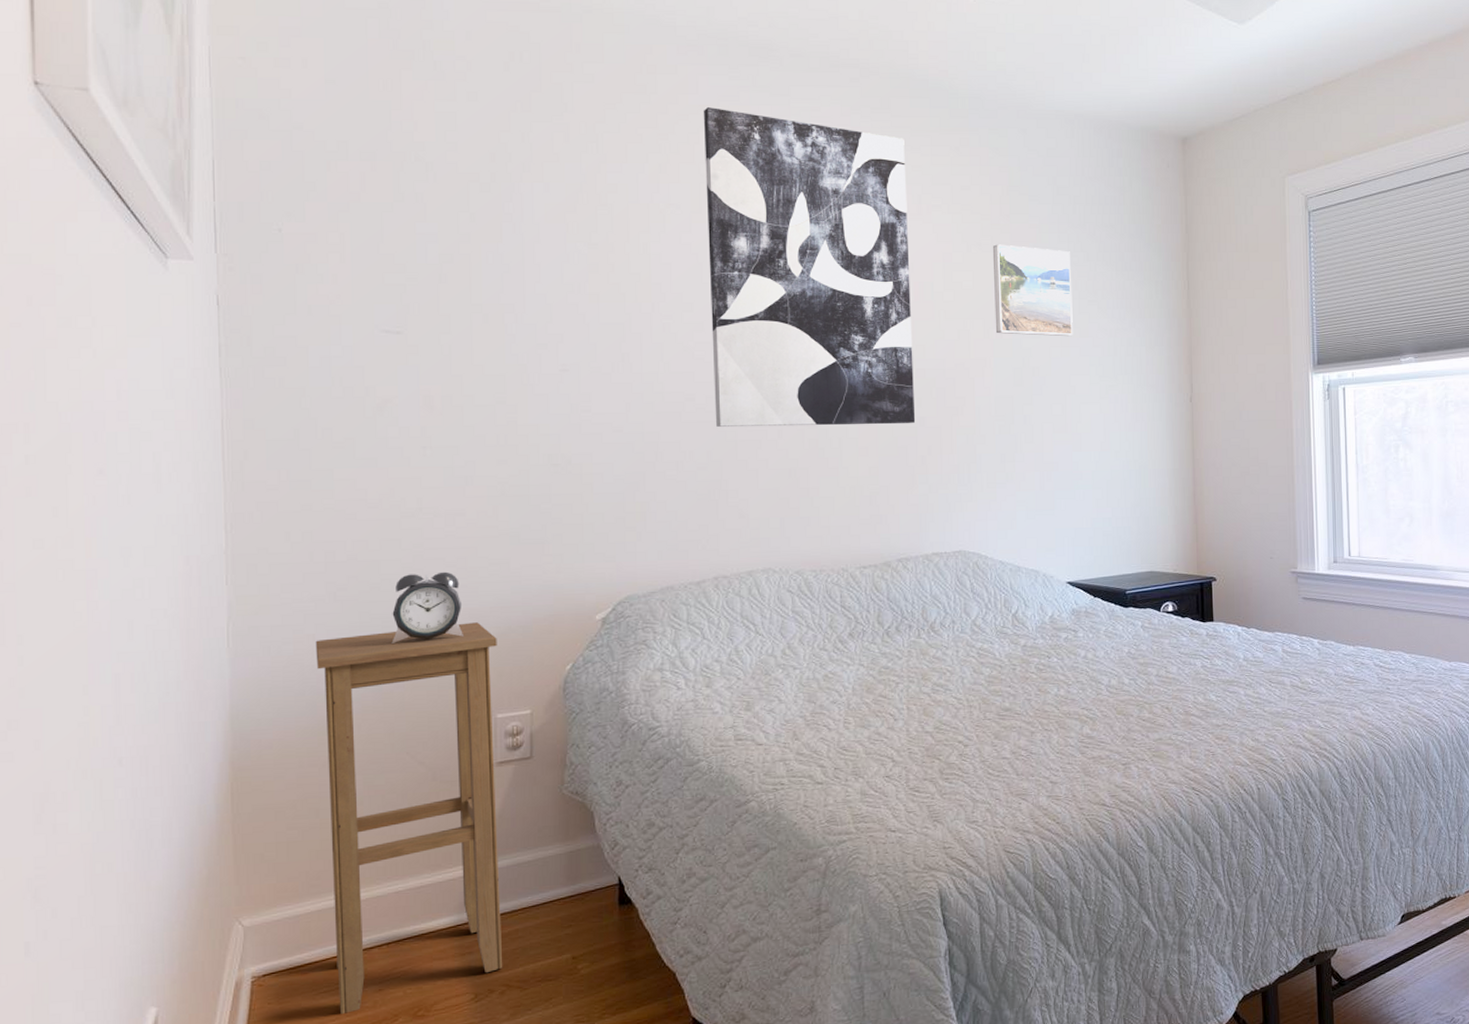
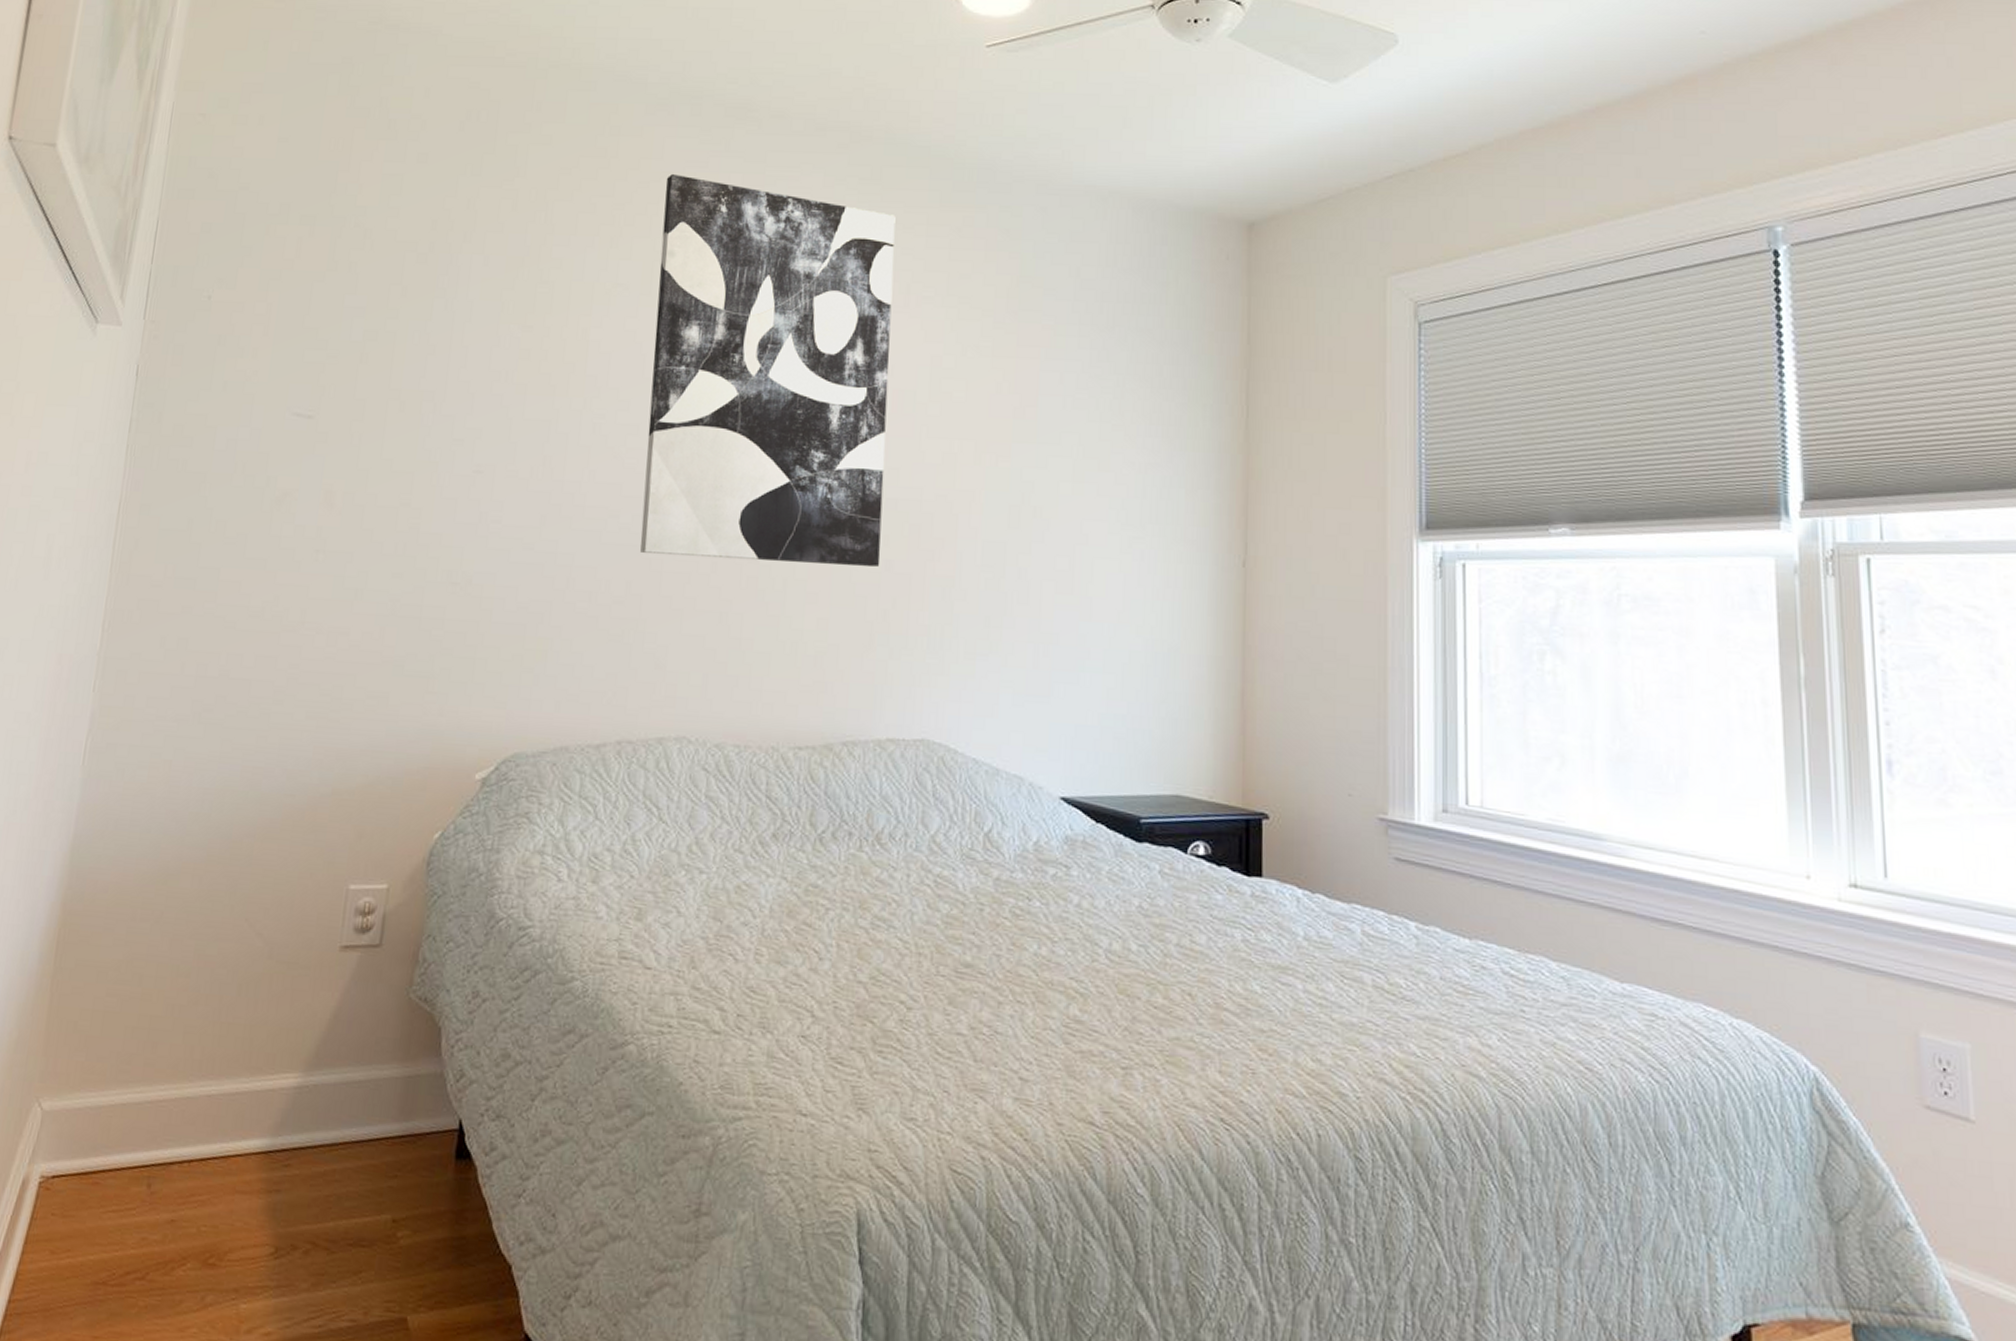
stool: present [315,622,503,1015] -> none [125,766,363,1246]
alarm clock: present [391,571,463,643] -> none [249,699,332,783]
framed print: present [992,244,1073,337] -> none [989,347,1092,470]

